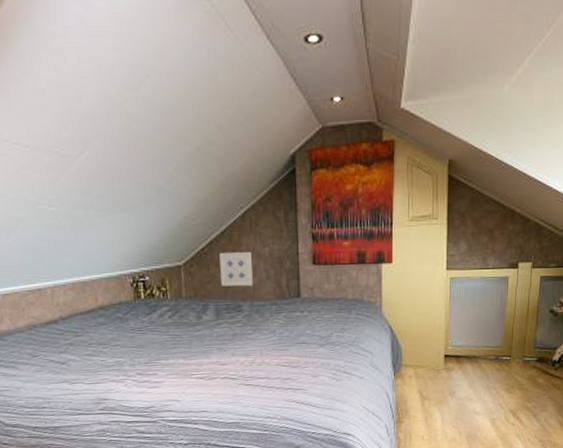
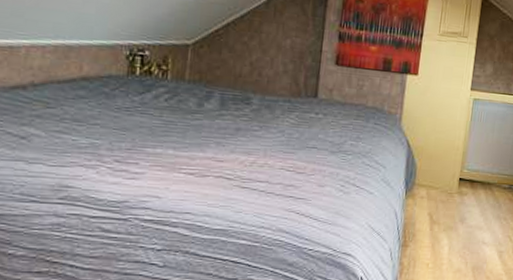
wall art: present [219,252,253,287] -> none [232,38,271,79]

